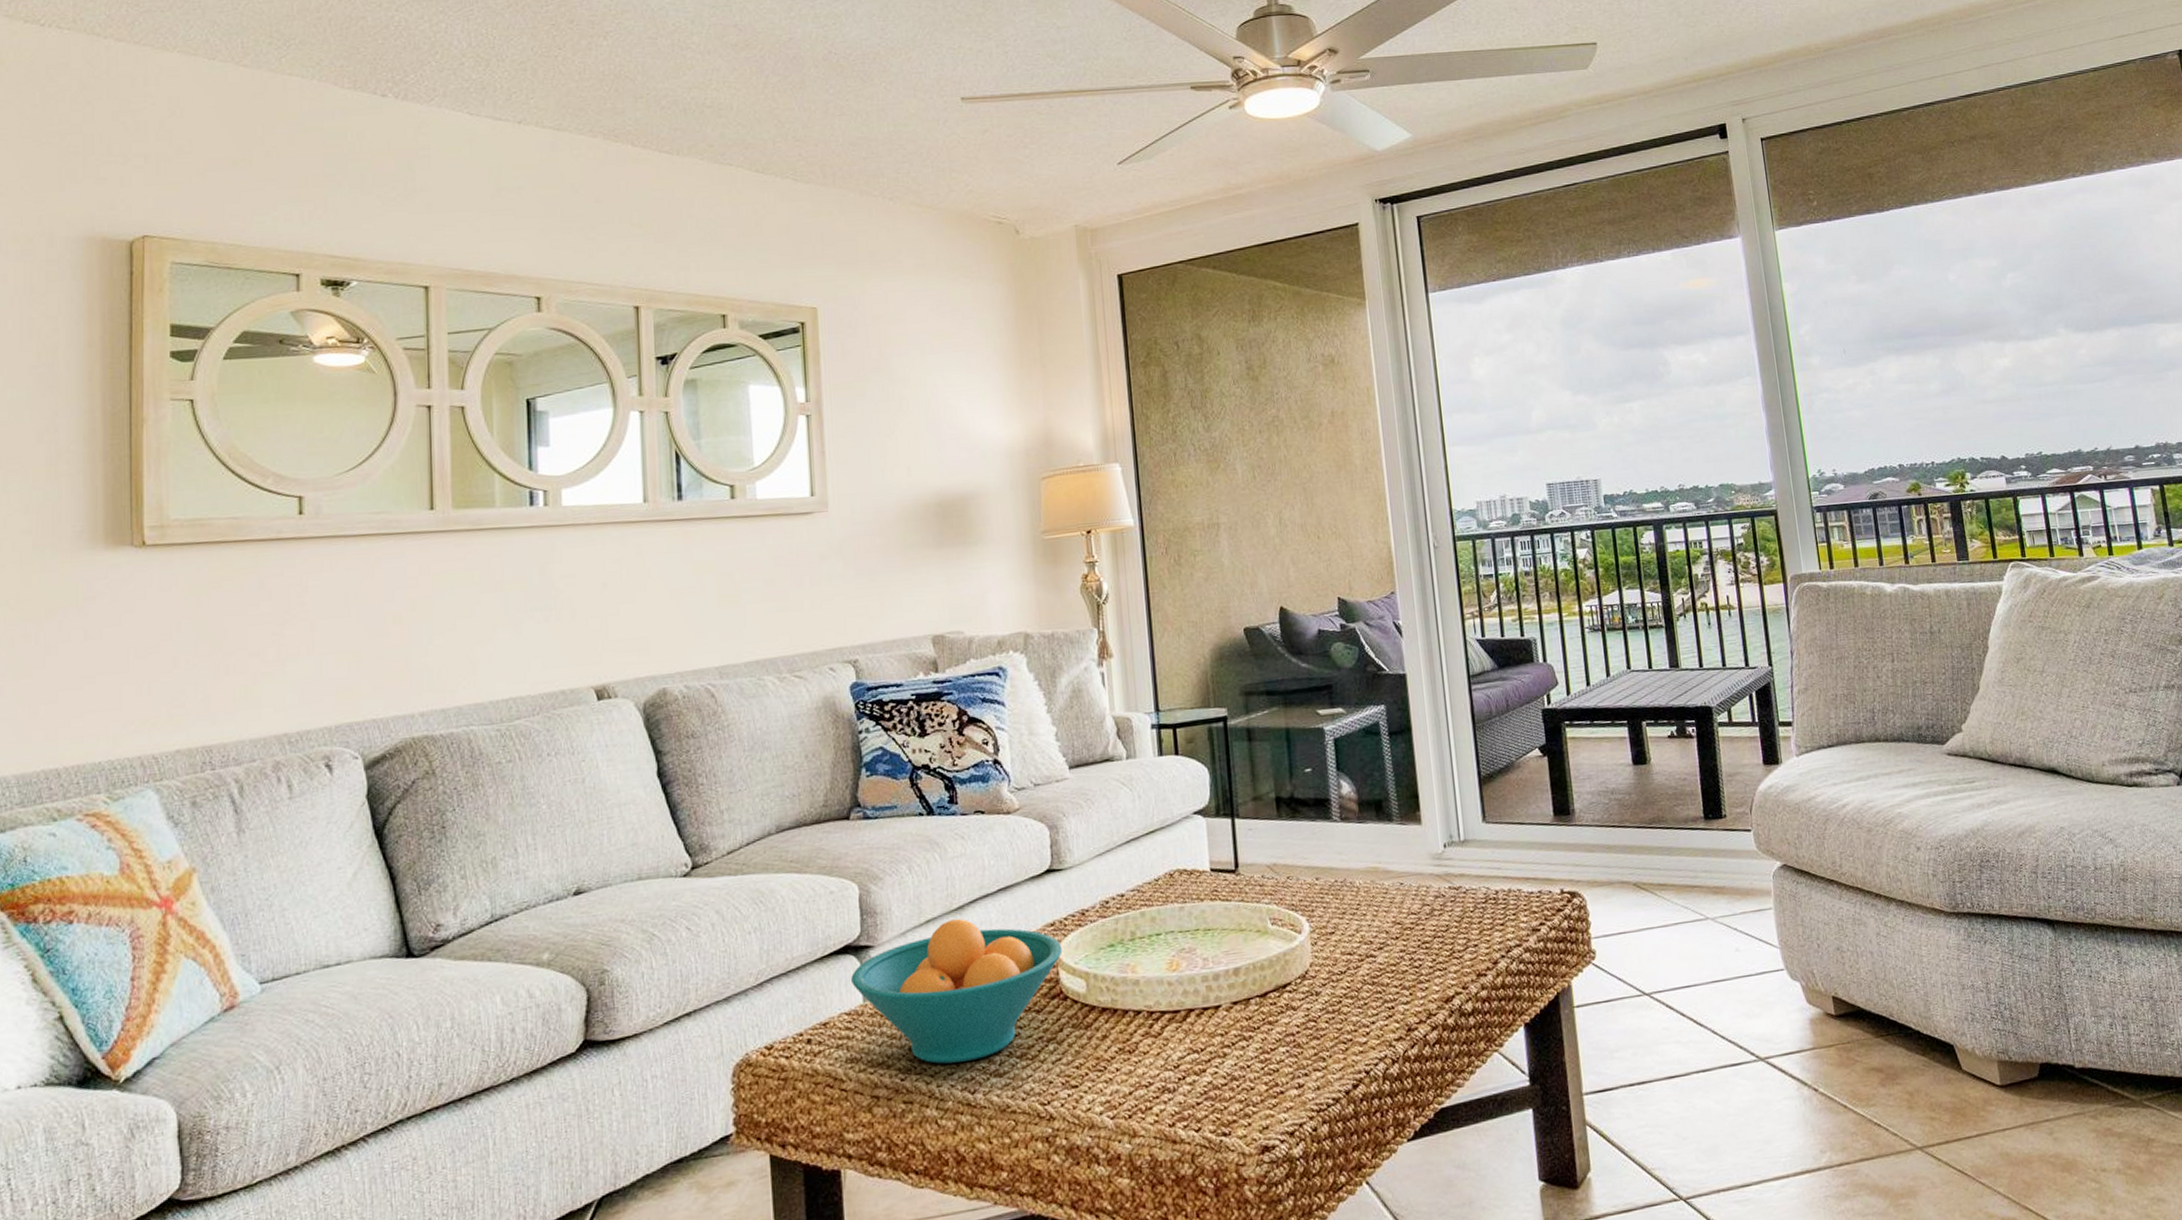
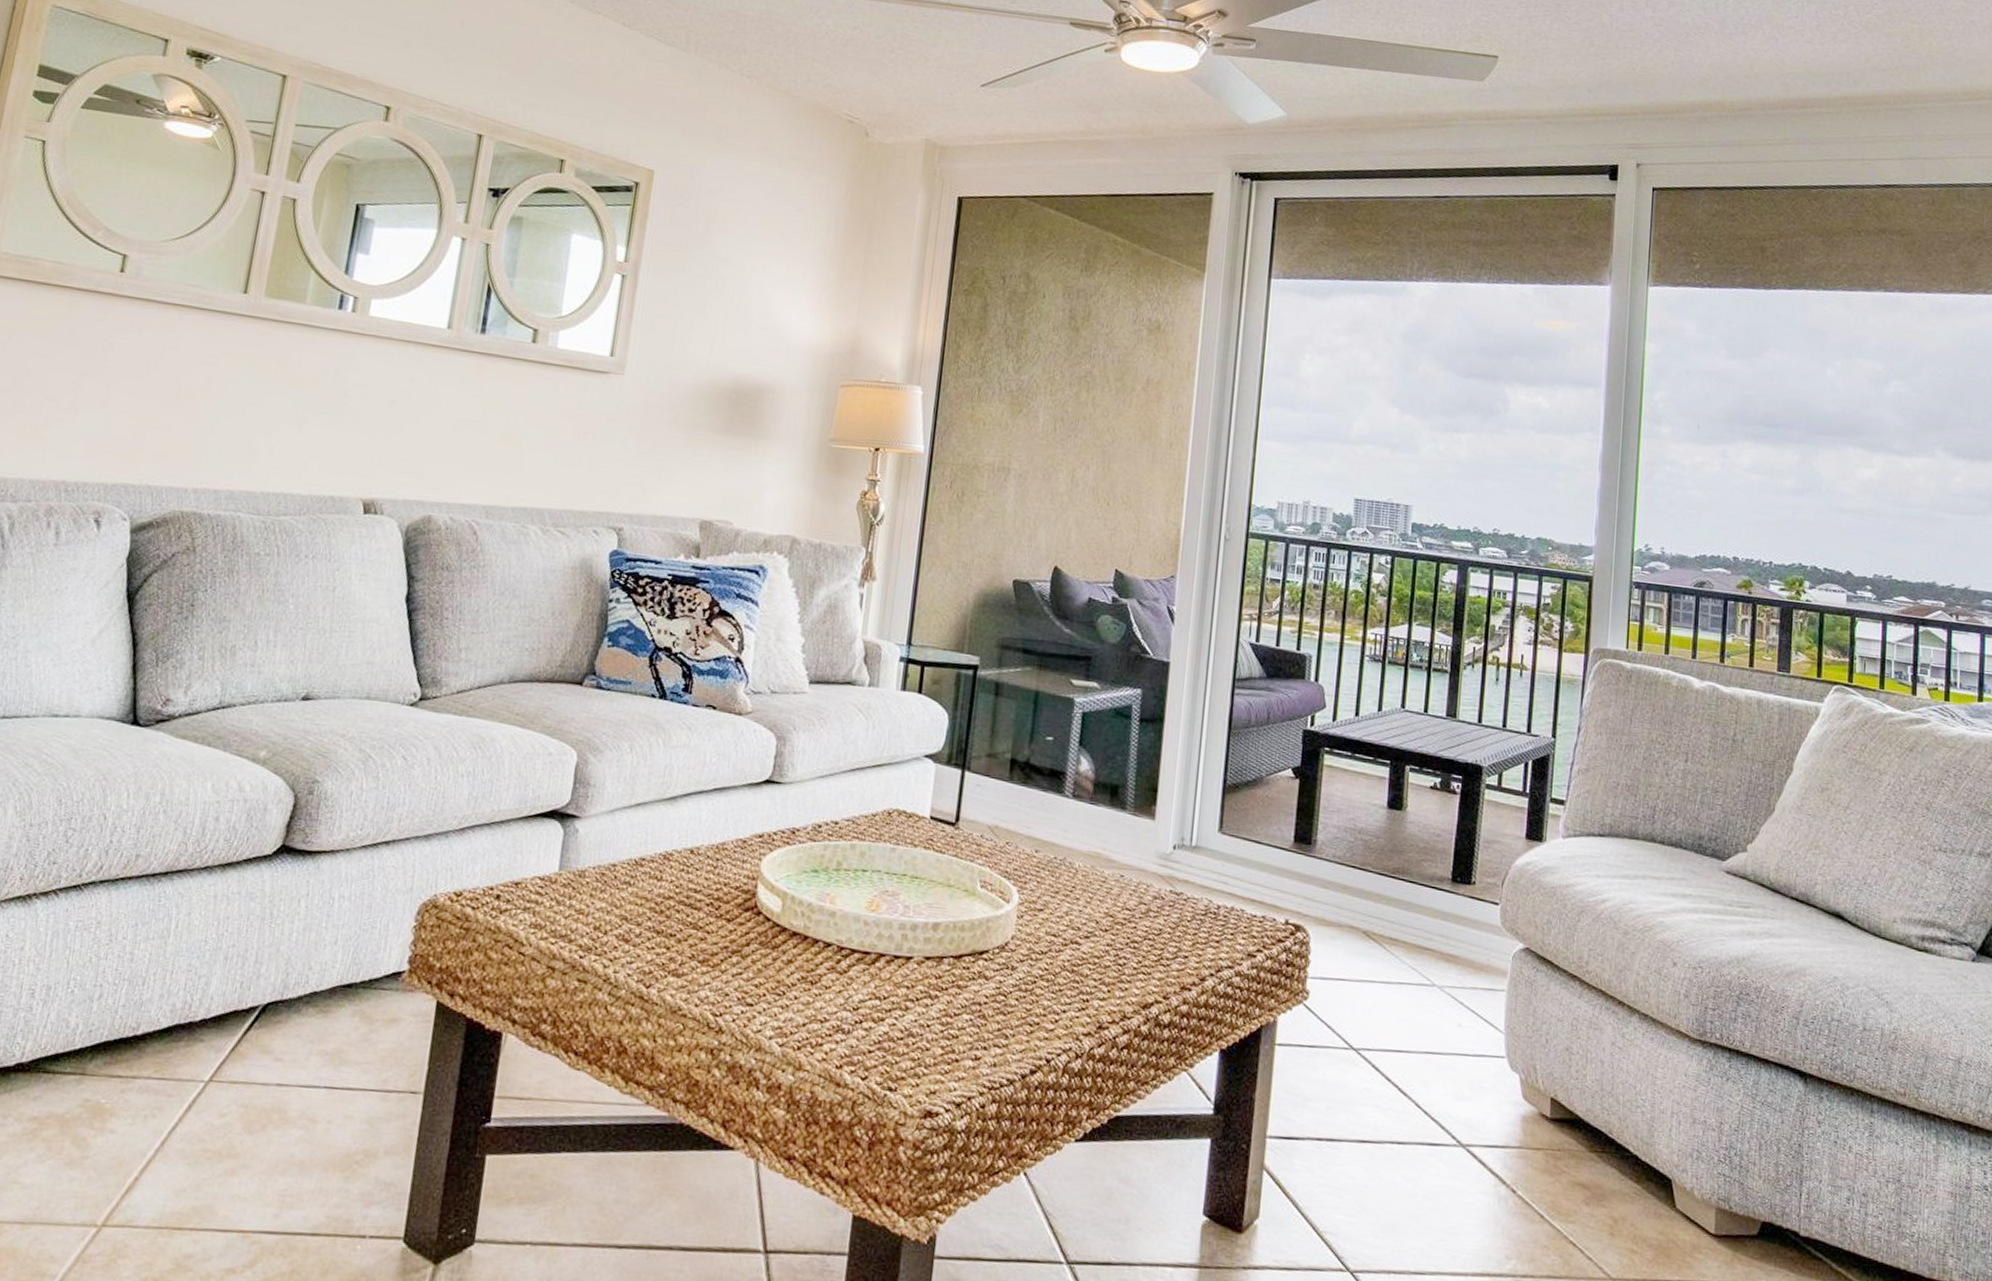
fruit bowl: present [851,919,1063,1064] -> none [551,808,766,955]

